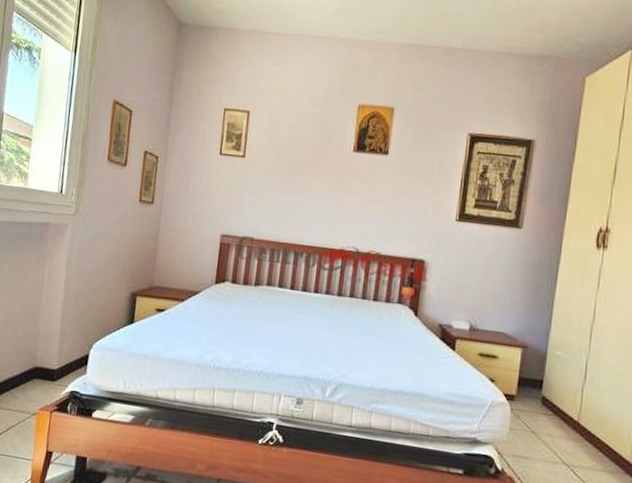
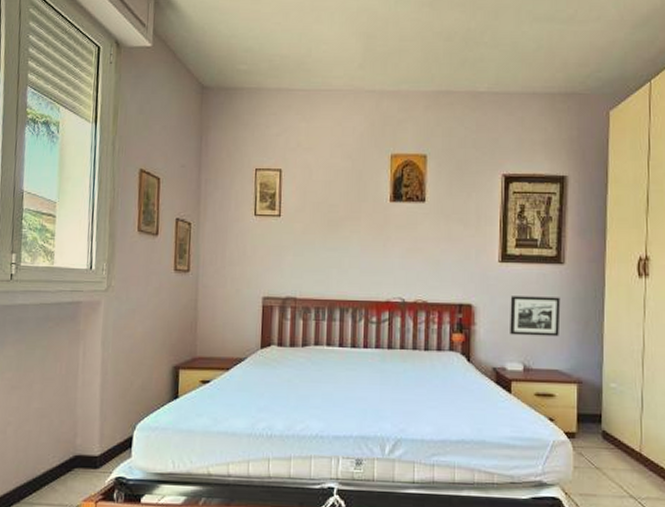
picture frame: none [459,255,514,300] -> present [510,296,561,337]

